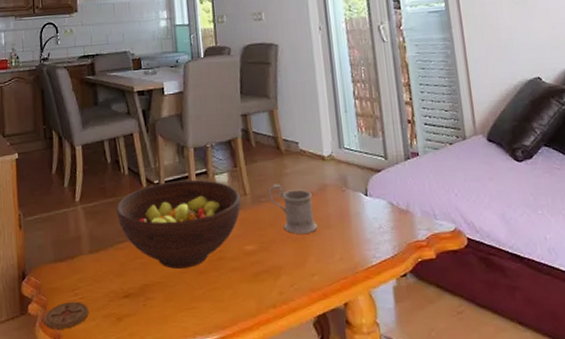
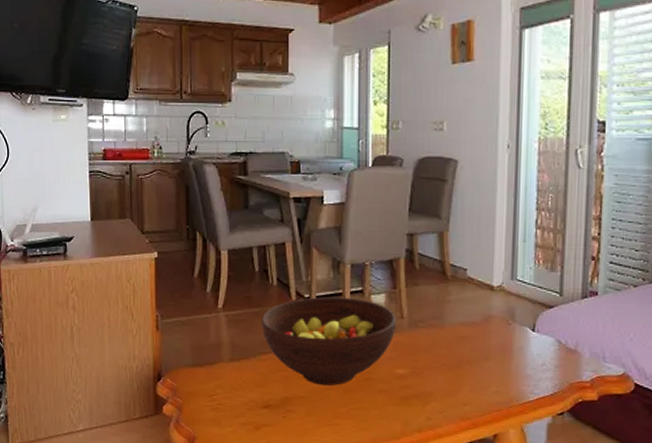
coaster: present [43,301,89,330] -> none [178,406,226,432]
mug: present [268,184,318,234] -> none [427,310,476,363]

